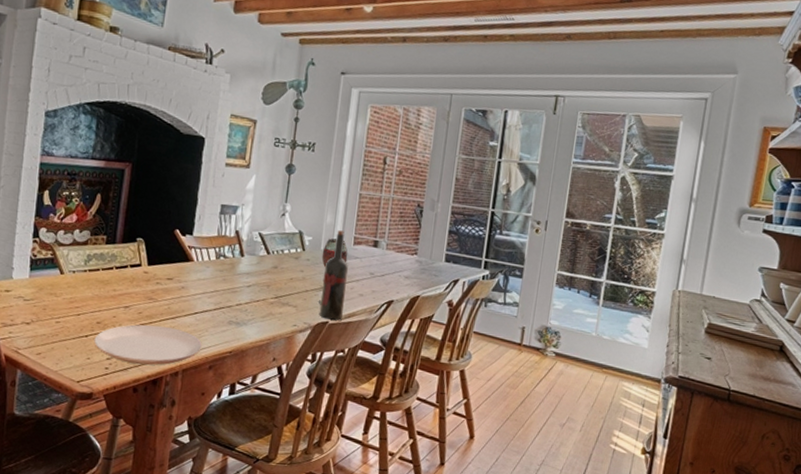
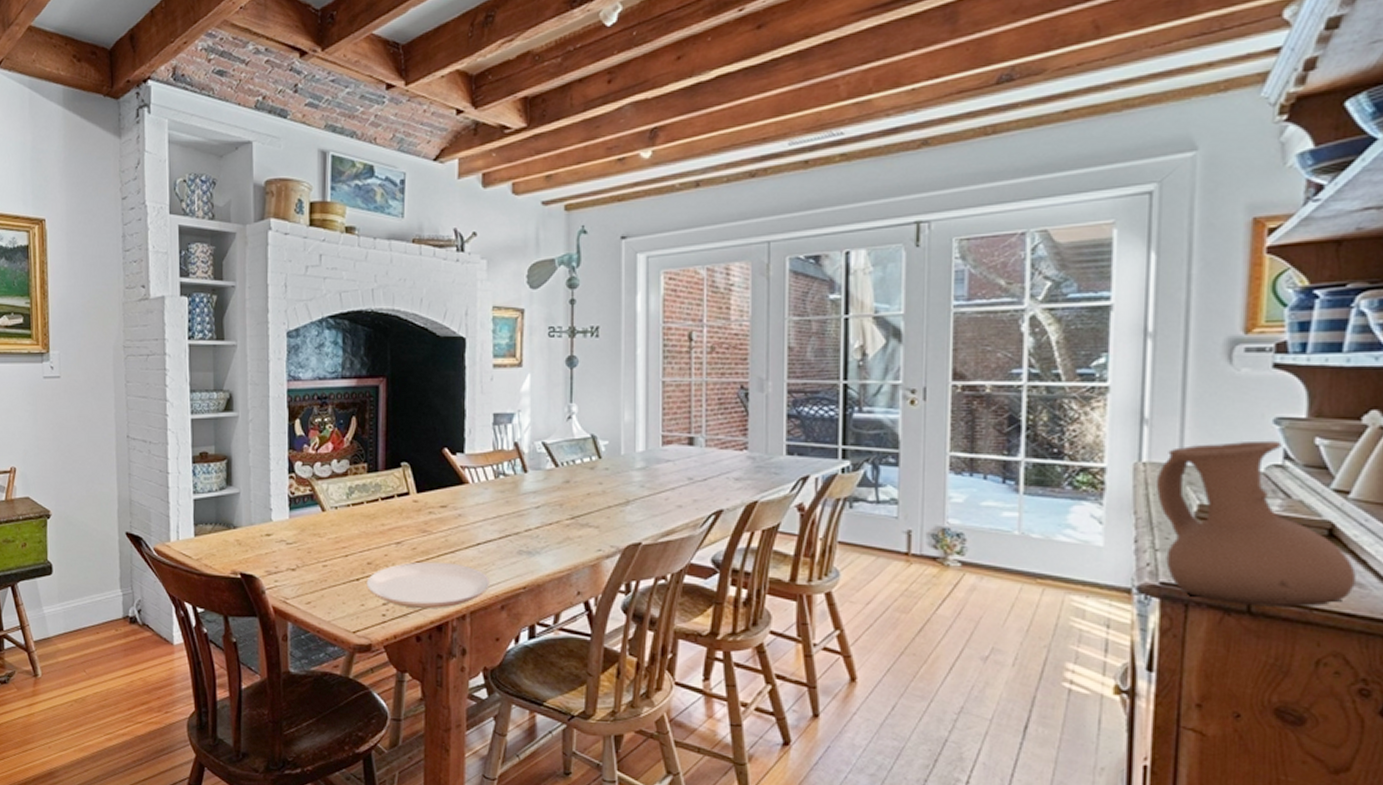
wine bottle: present [319,230,348,320] -> none [628,429,658,540]
wineglass: present [319,238,348,304] -> none [623,440,657,521]
ceramic pitcher: none [684,281,792,399] -> present [1155,440,1356,608]

